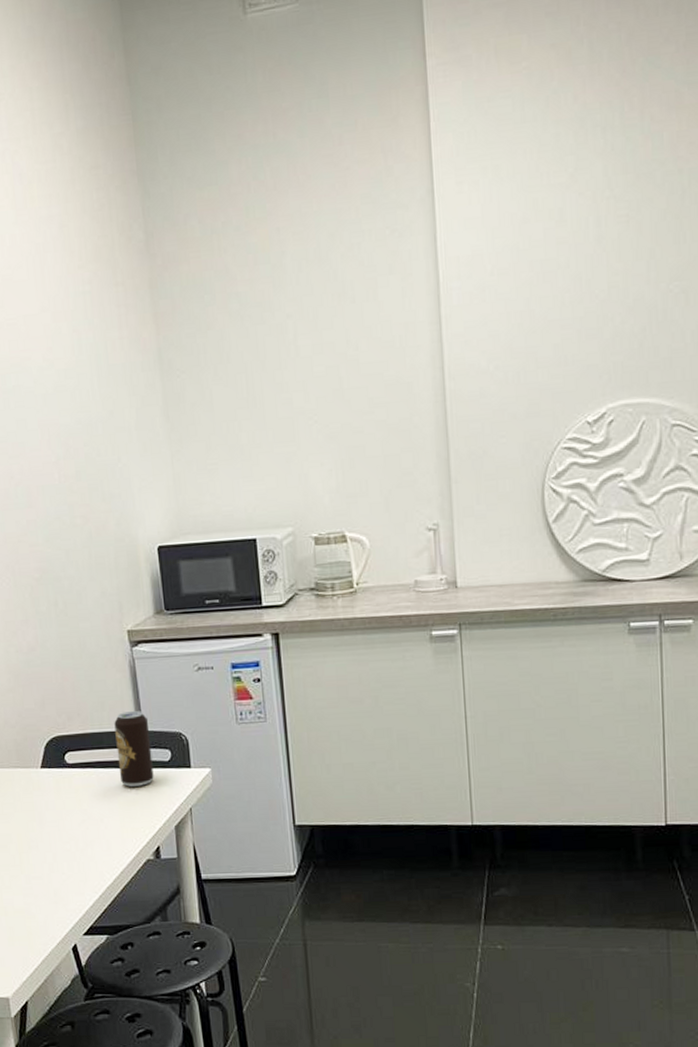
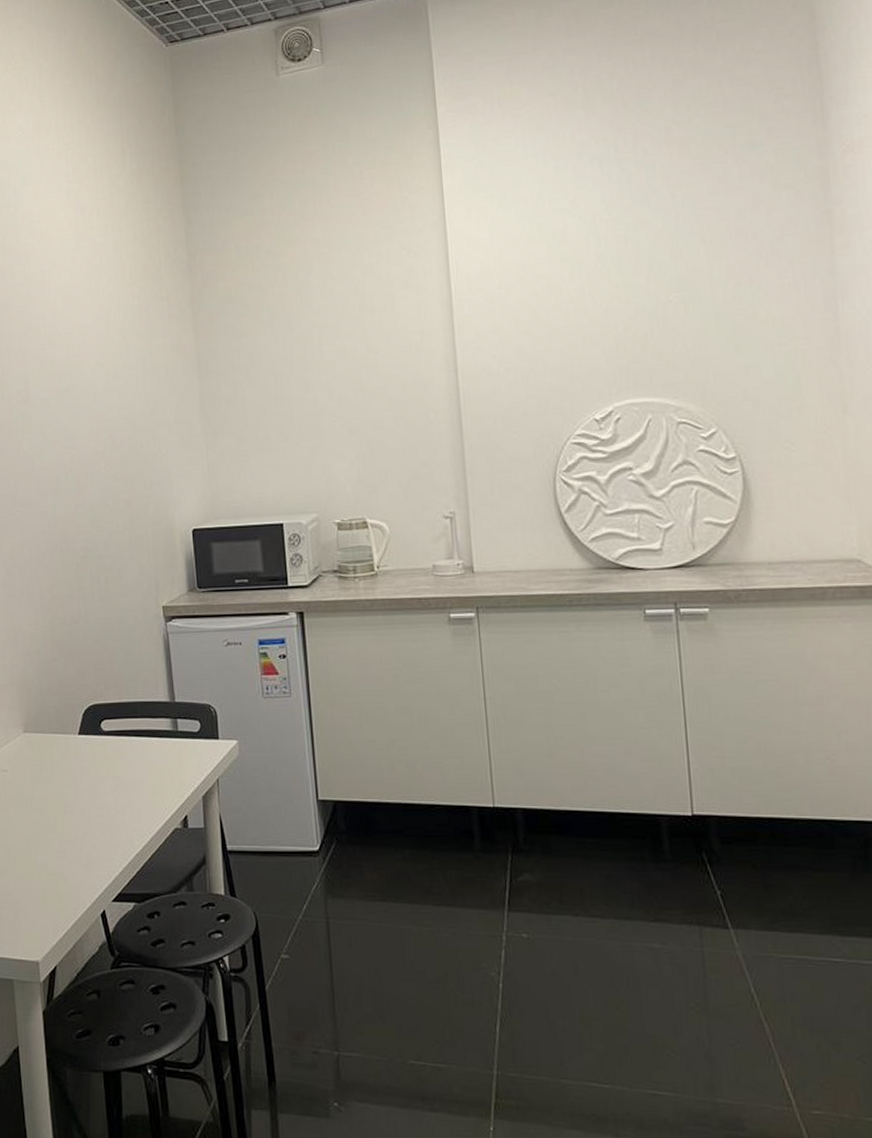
beverage can: present [114,711,154,787] -> none [148,683,184,756]

